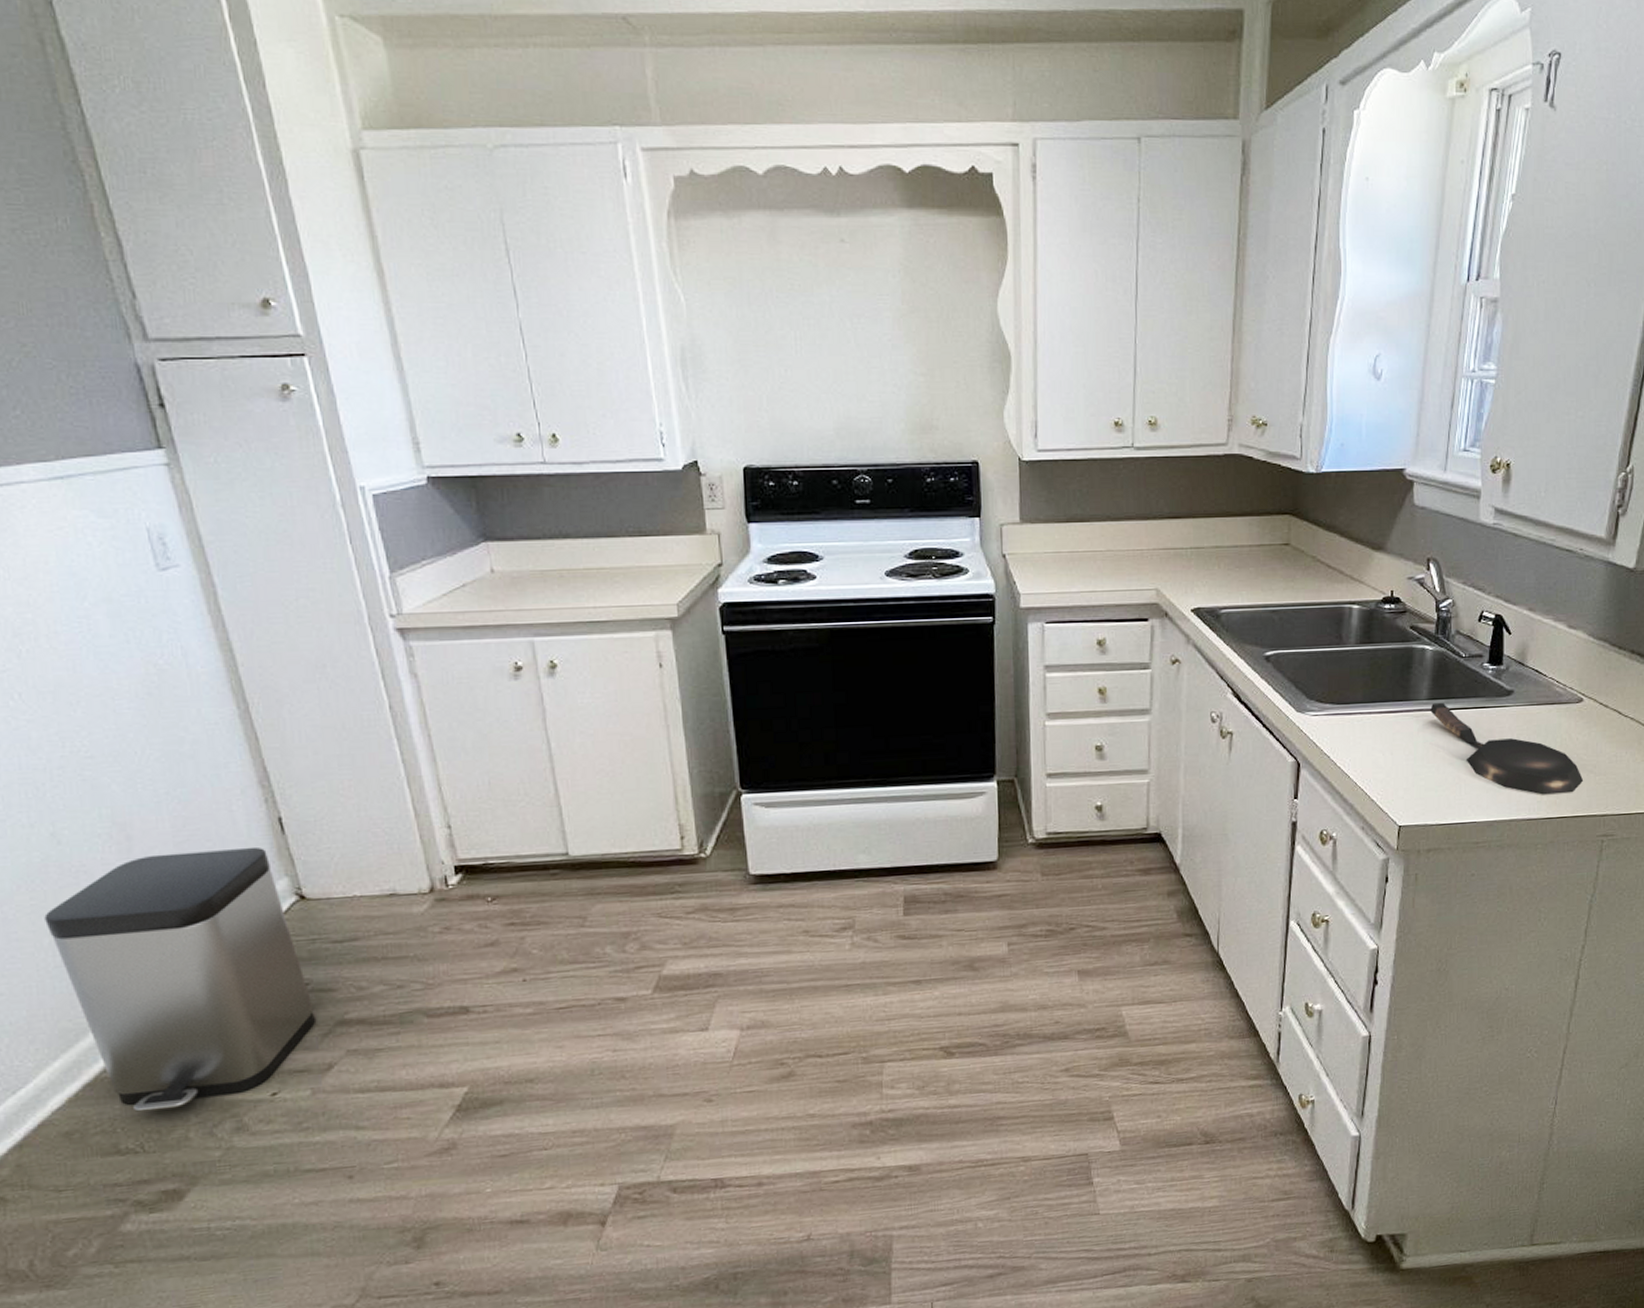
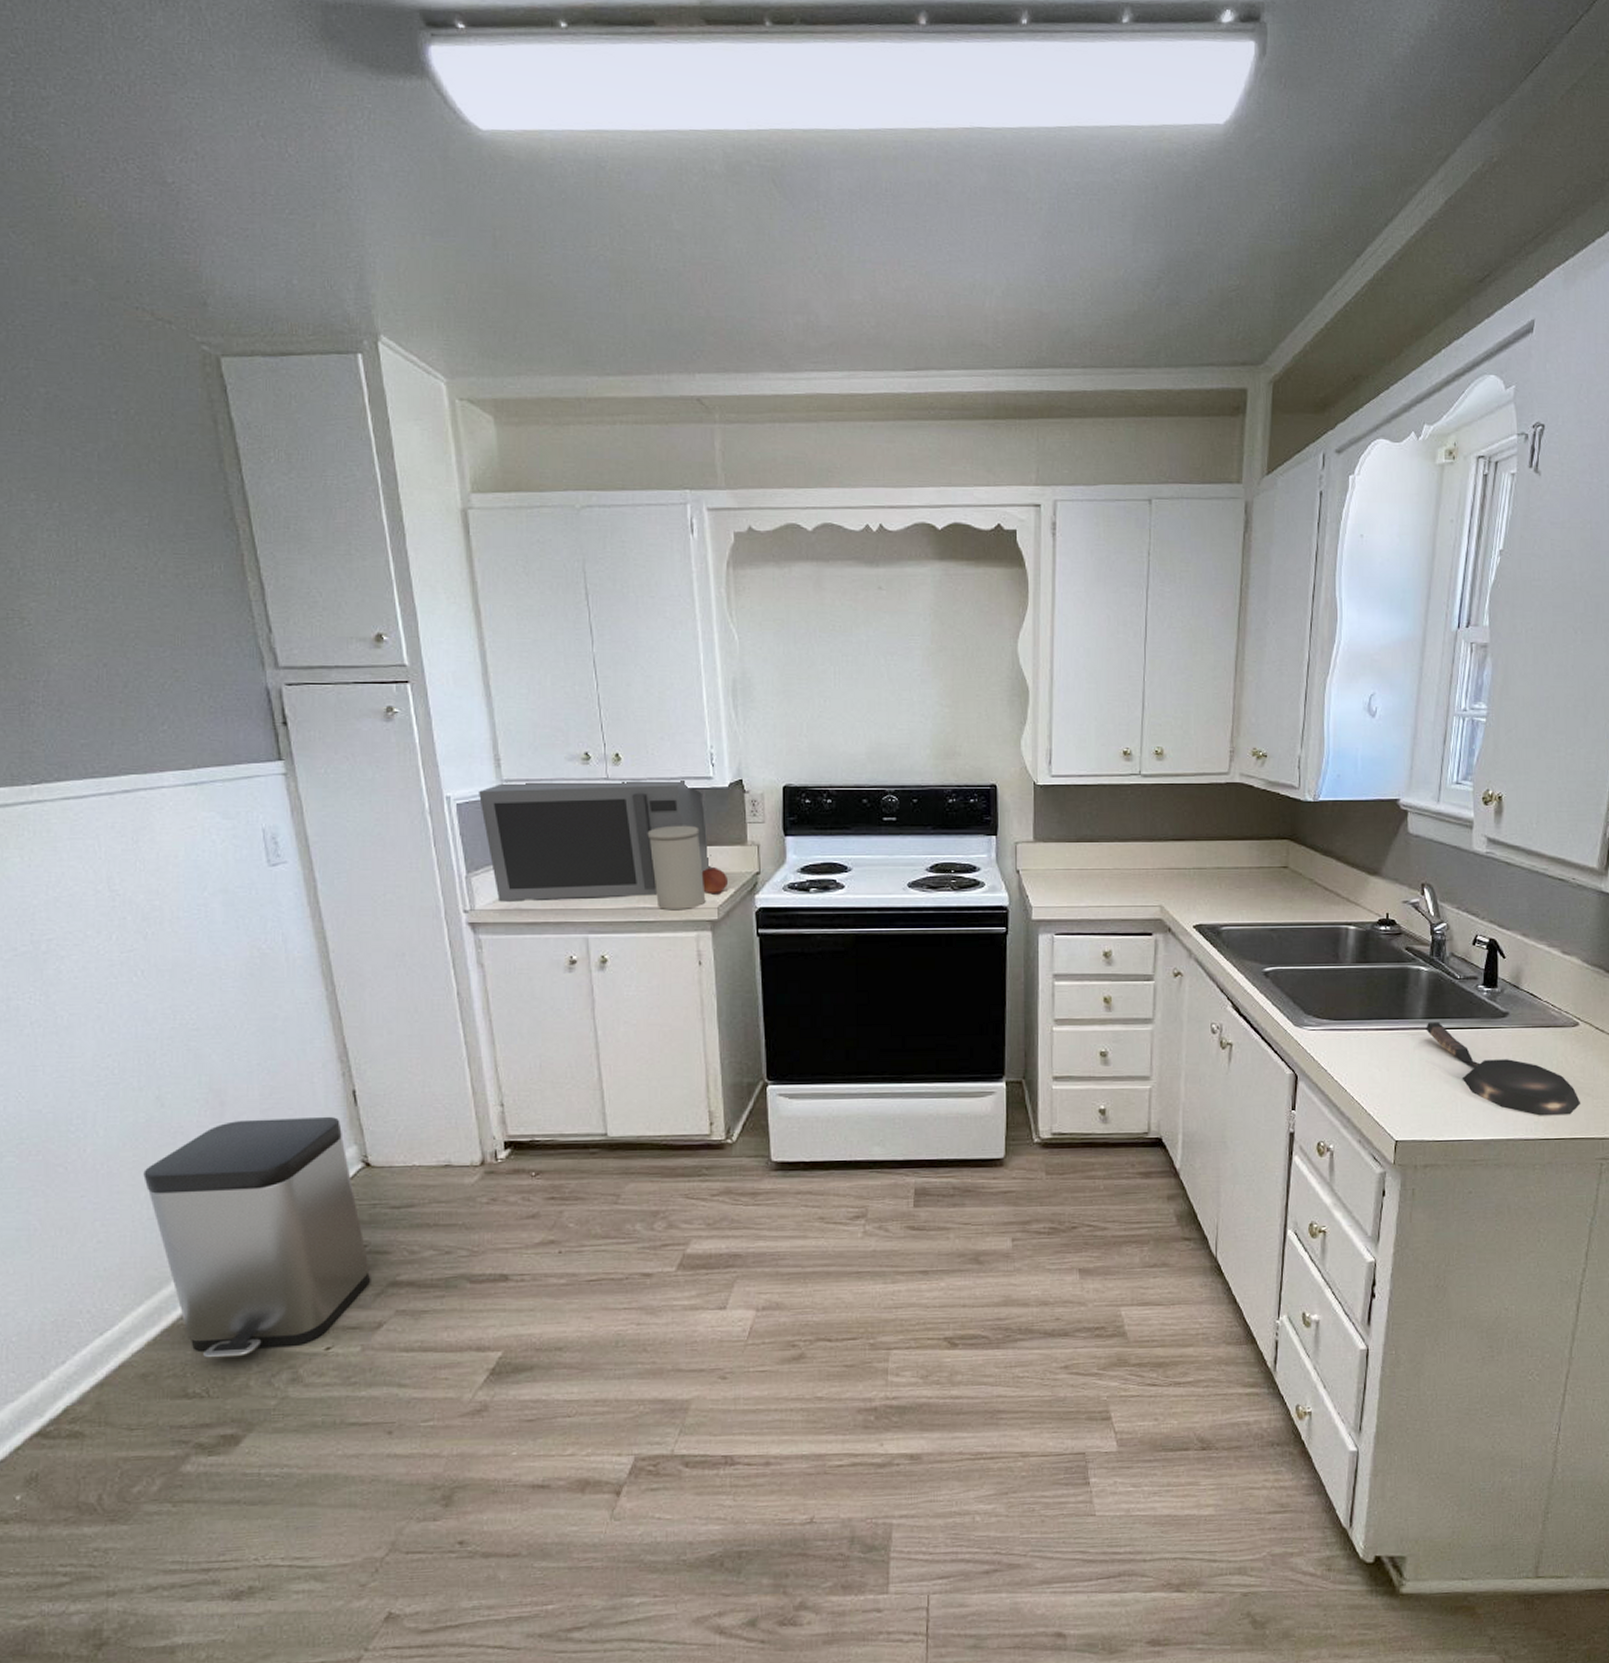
microwave: none [396,463,669,604] -> present [478,781,713,902]
canister: none [593,513,664,609] -> present [647,825,706,911]
fruit: none [657,560,688,588] -> present [701,868,729,893]

